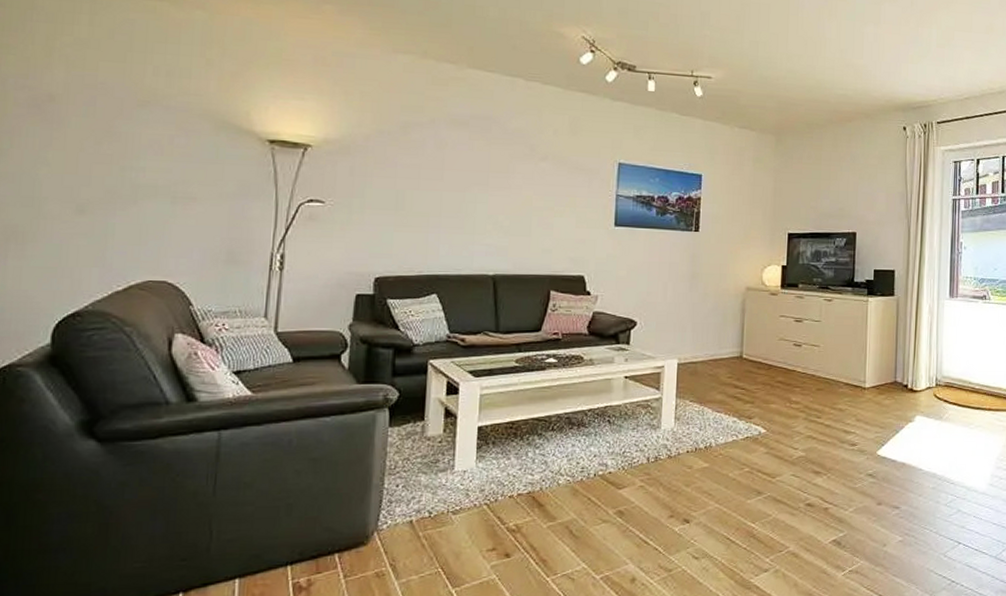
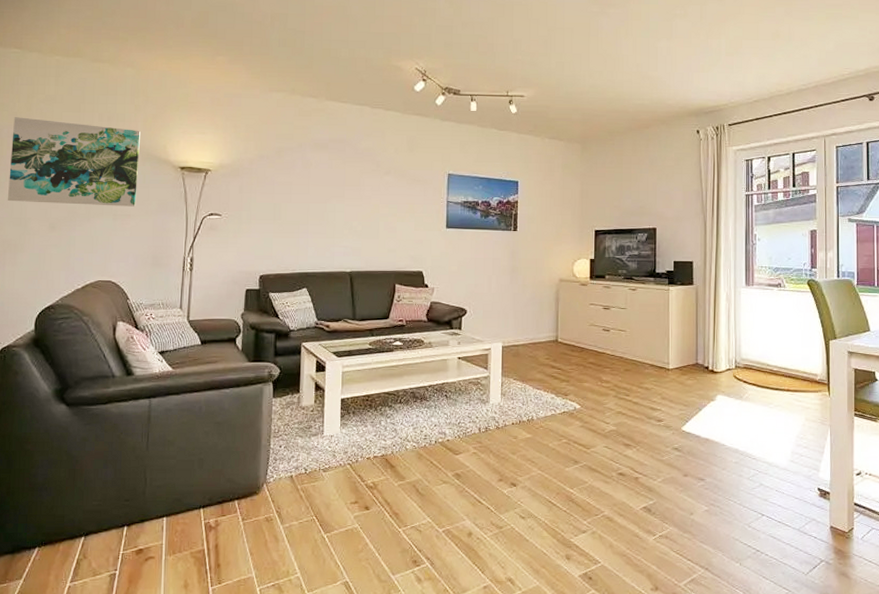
wall art: none [12,63,213,188] -> present [7,117,140,207]

